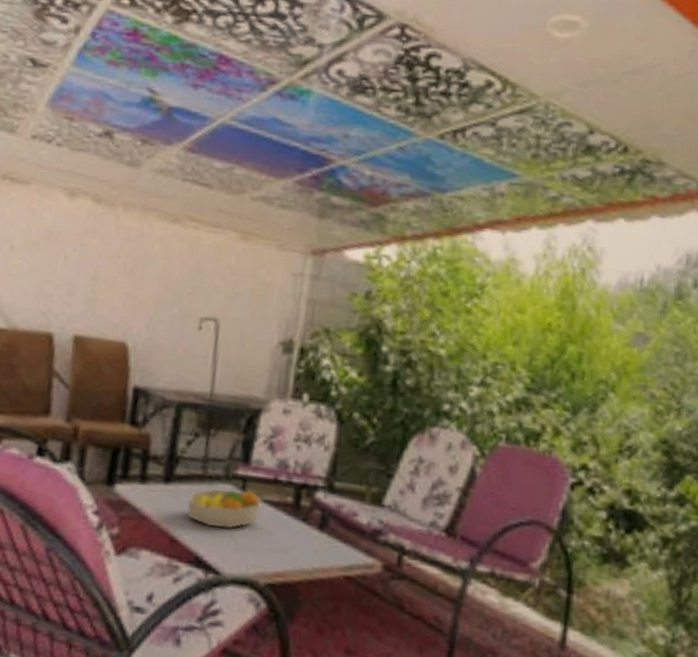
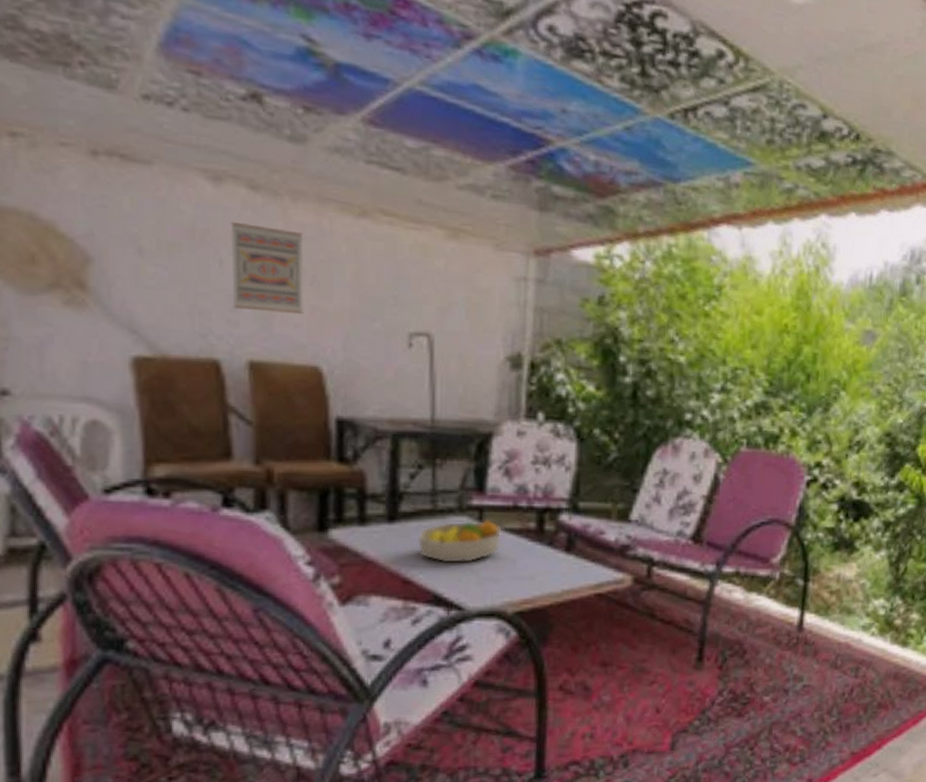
wall art: none [69,227,128,299] -> present [230,222,304,314]

